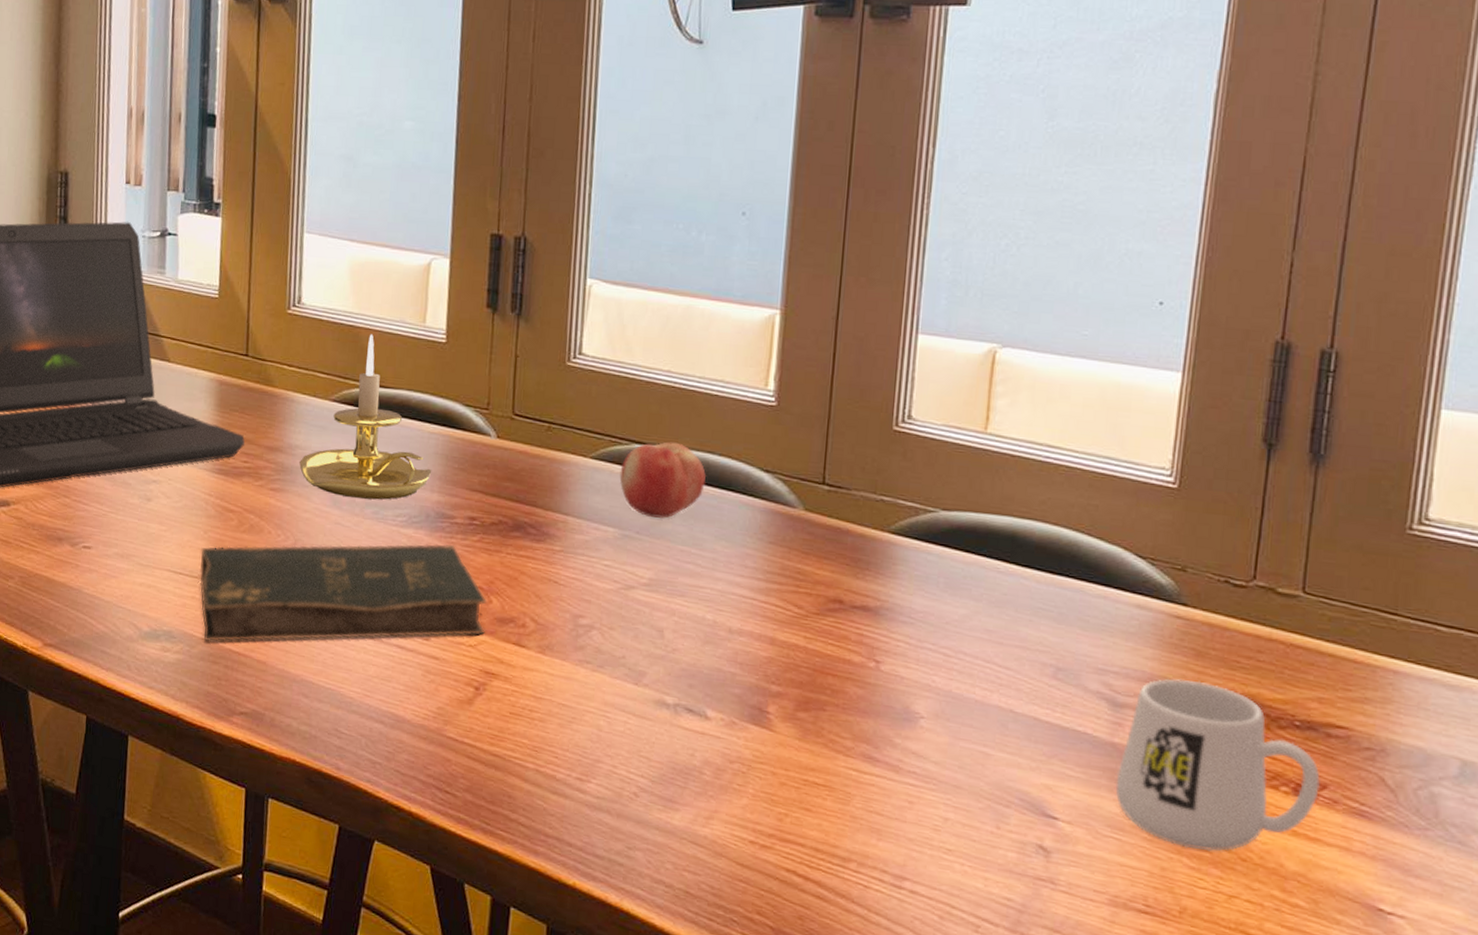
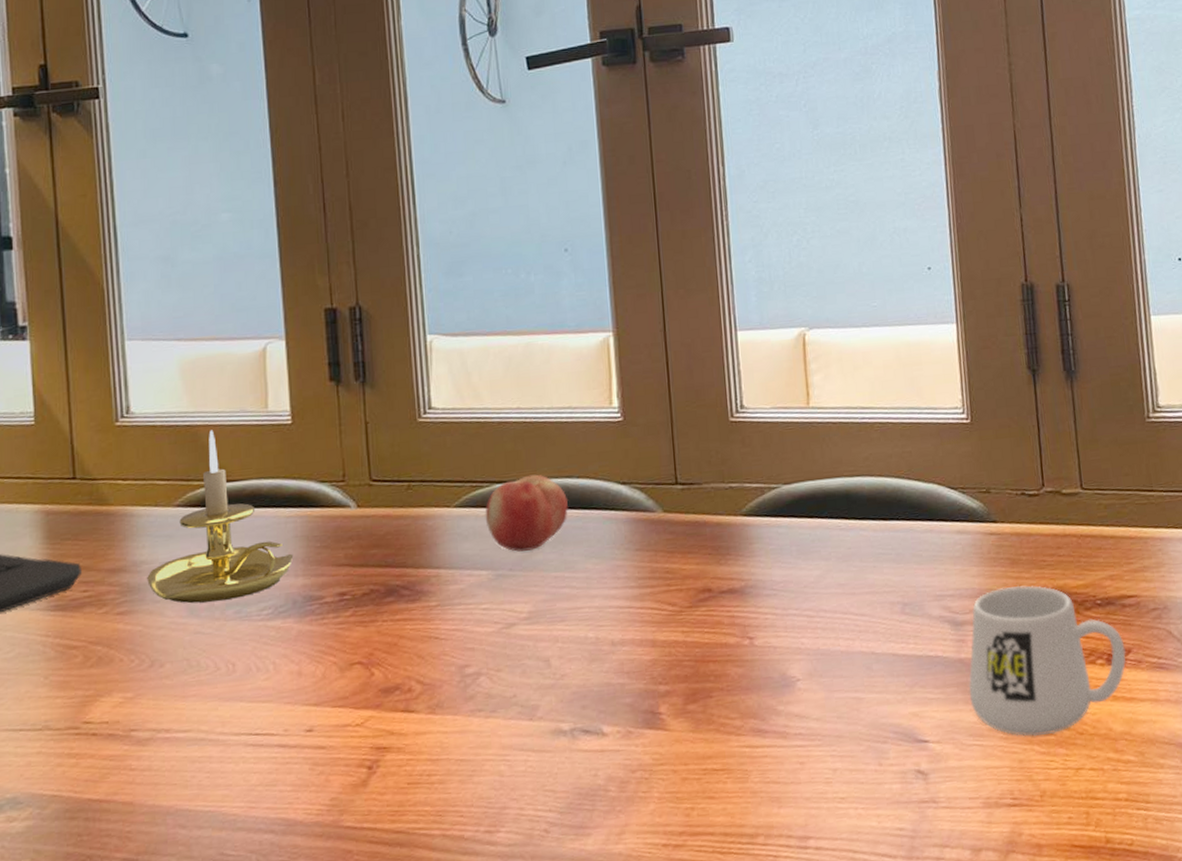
bible: present [199,543,486,642] -> none [43,626,371,798]

